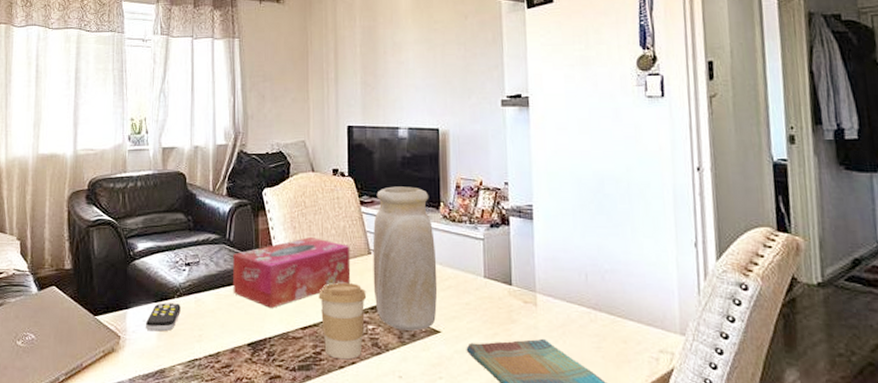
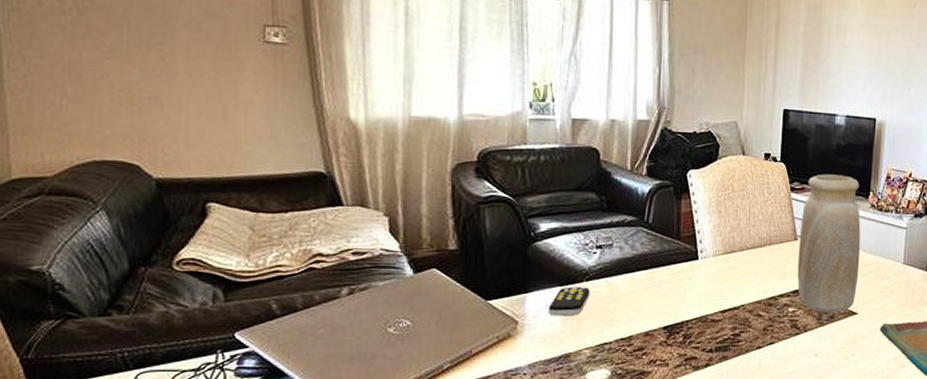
tissue box: present [233,236,351,308] -> none [649,221,777,292]
coffee cup: present [318,283,367,360] -> none [741,268,790,340]

